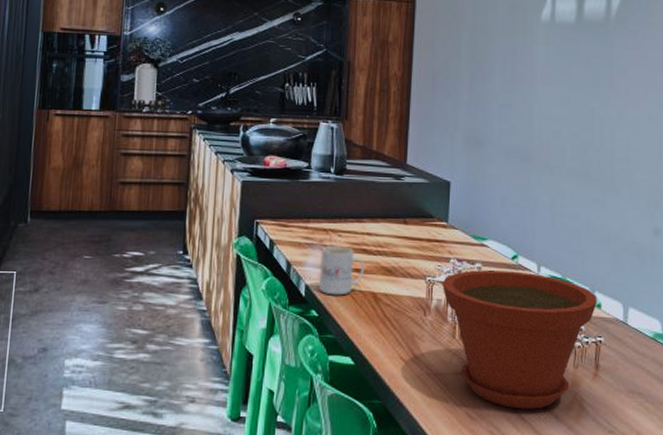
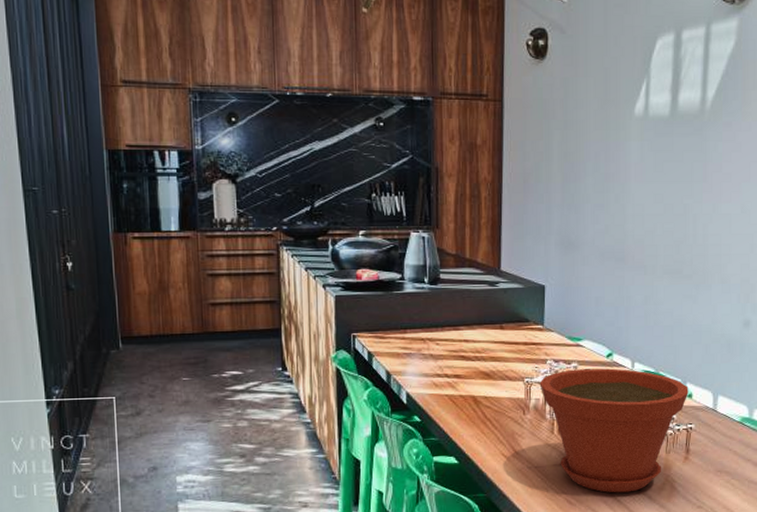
mug: present [319,246,365,296] -> none [419,354,464,401]

